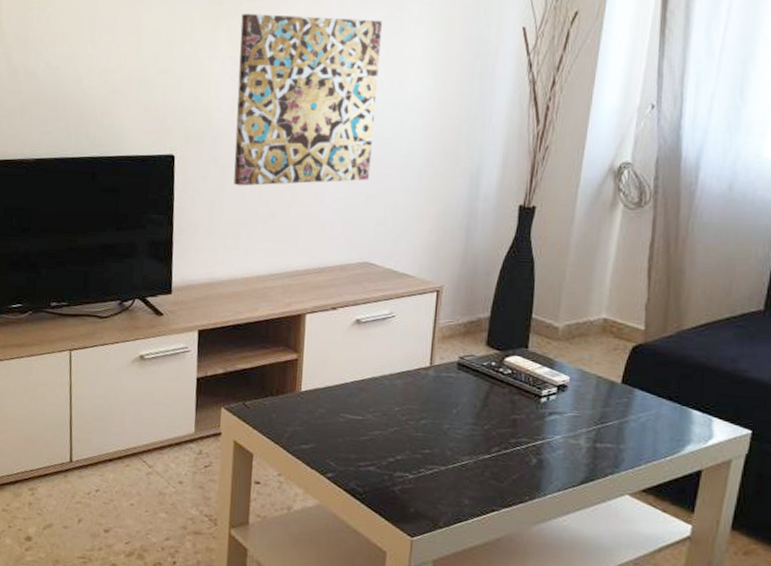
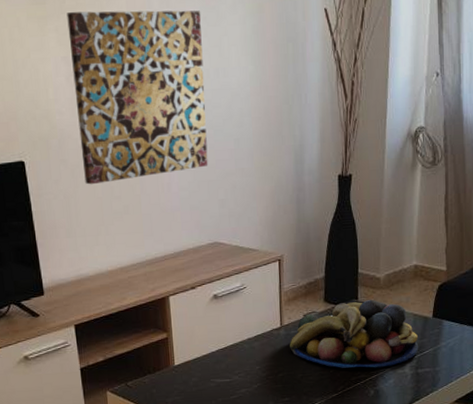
fruit bowl: none [438,350,600,434] -> present [290,300,419,368]

